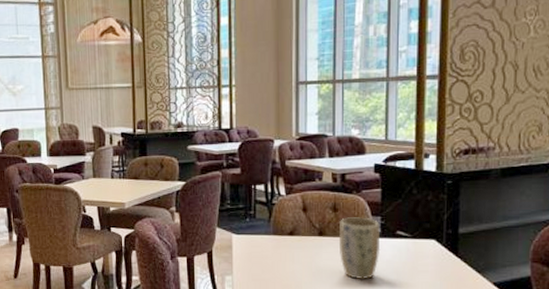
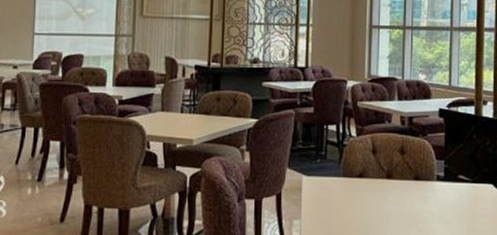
plant pot: present [340,217,381,280] -> none [406,160,444,225]

